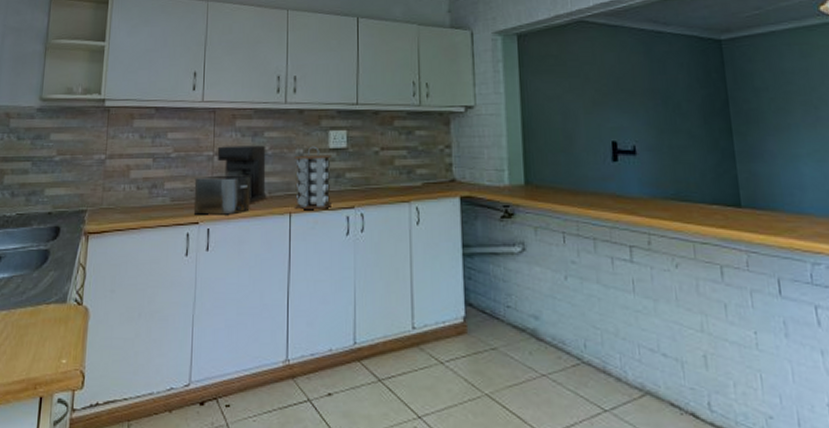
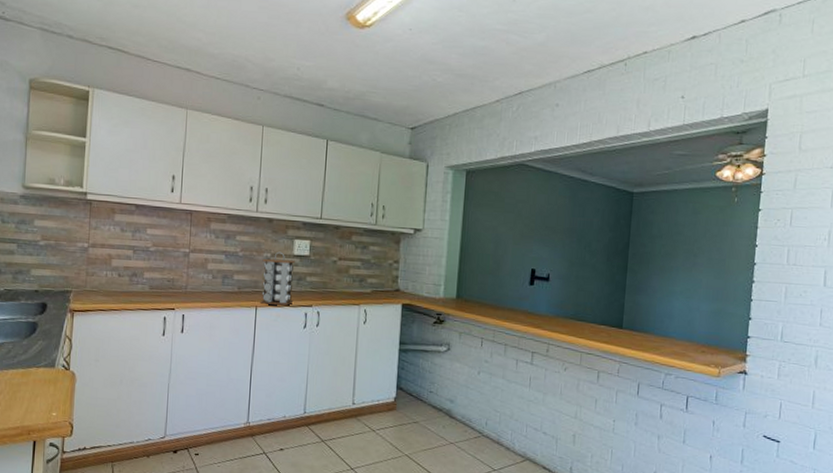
toaster: present [193,175,251,217] -> none [170,269,222,306]
coffee maker: present [217,145,267,204] -> none [192,245,238,297]

